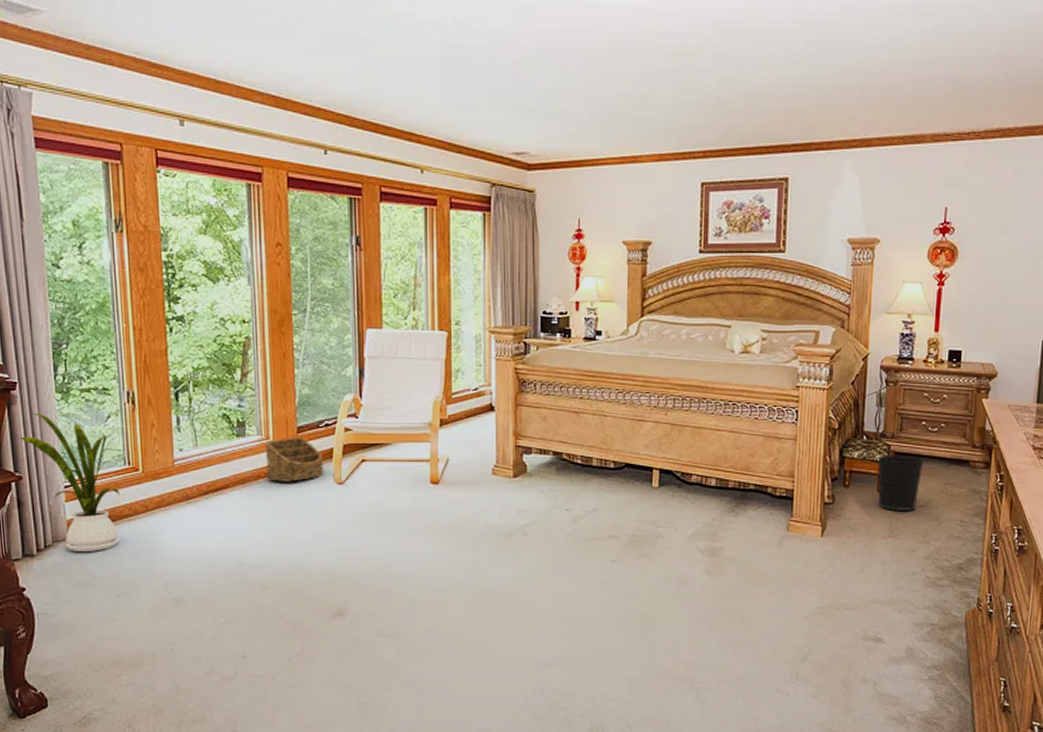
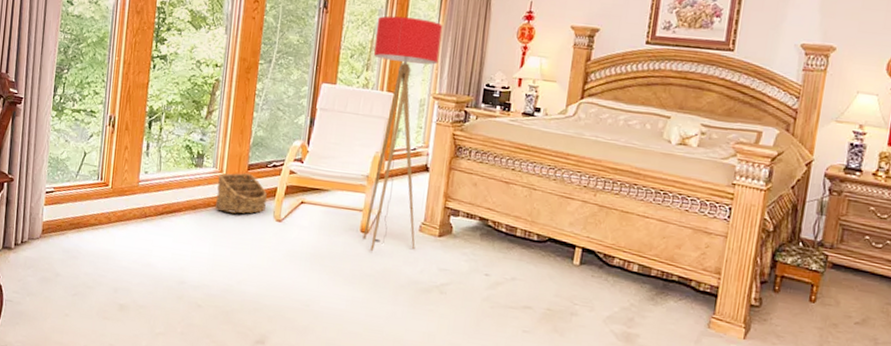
house plant: present [20,414,120,551] -> none [17,126,96,253]
floor lamp: none [418,247,490,502] -> present [363,15,443,251]
wastebasket: present [877,455,924,511] -> none [809,265,865,327]

